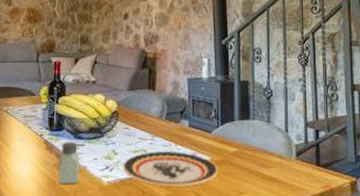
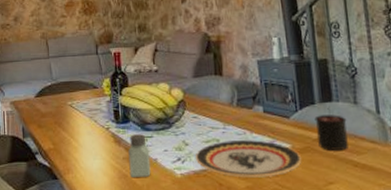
candle: none [233,124,260,164] -> present [314,107,348,150]

